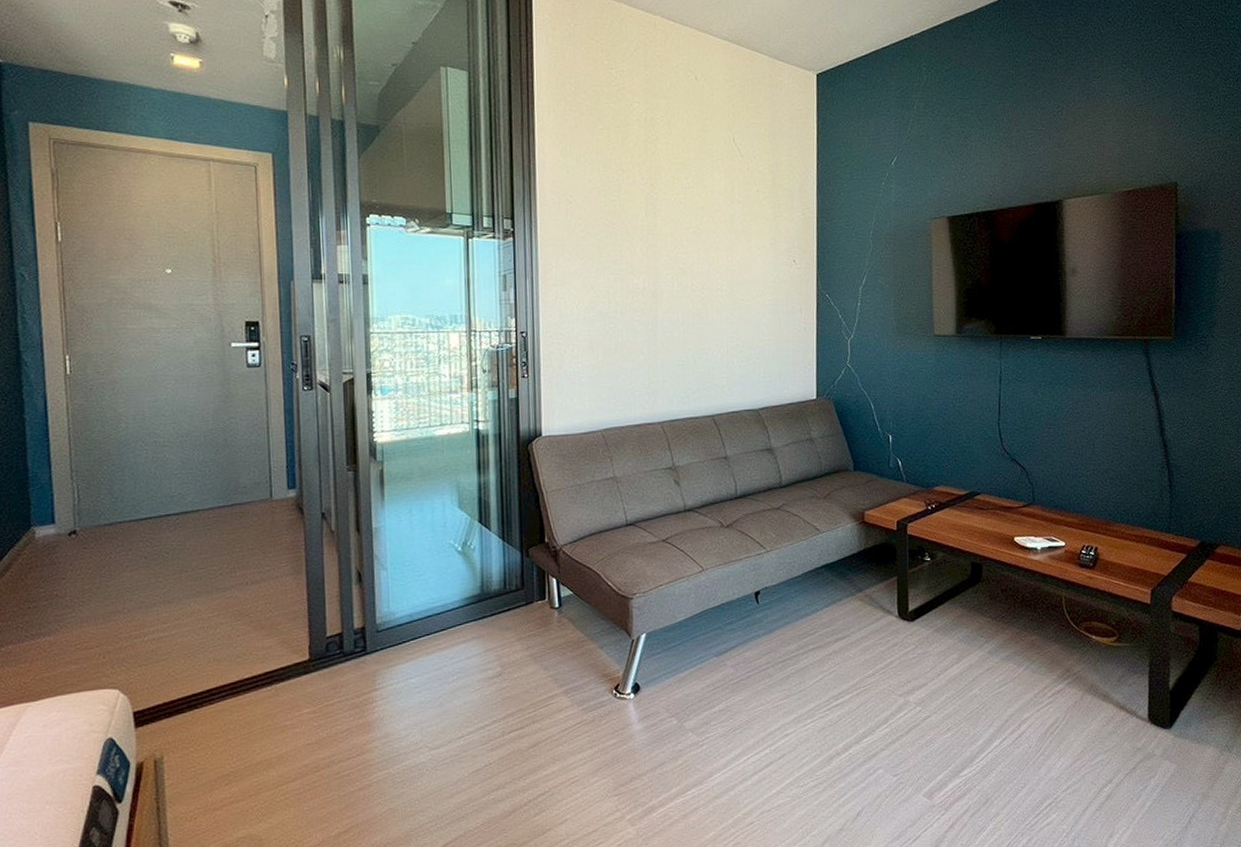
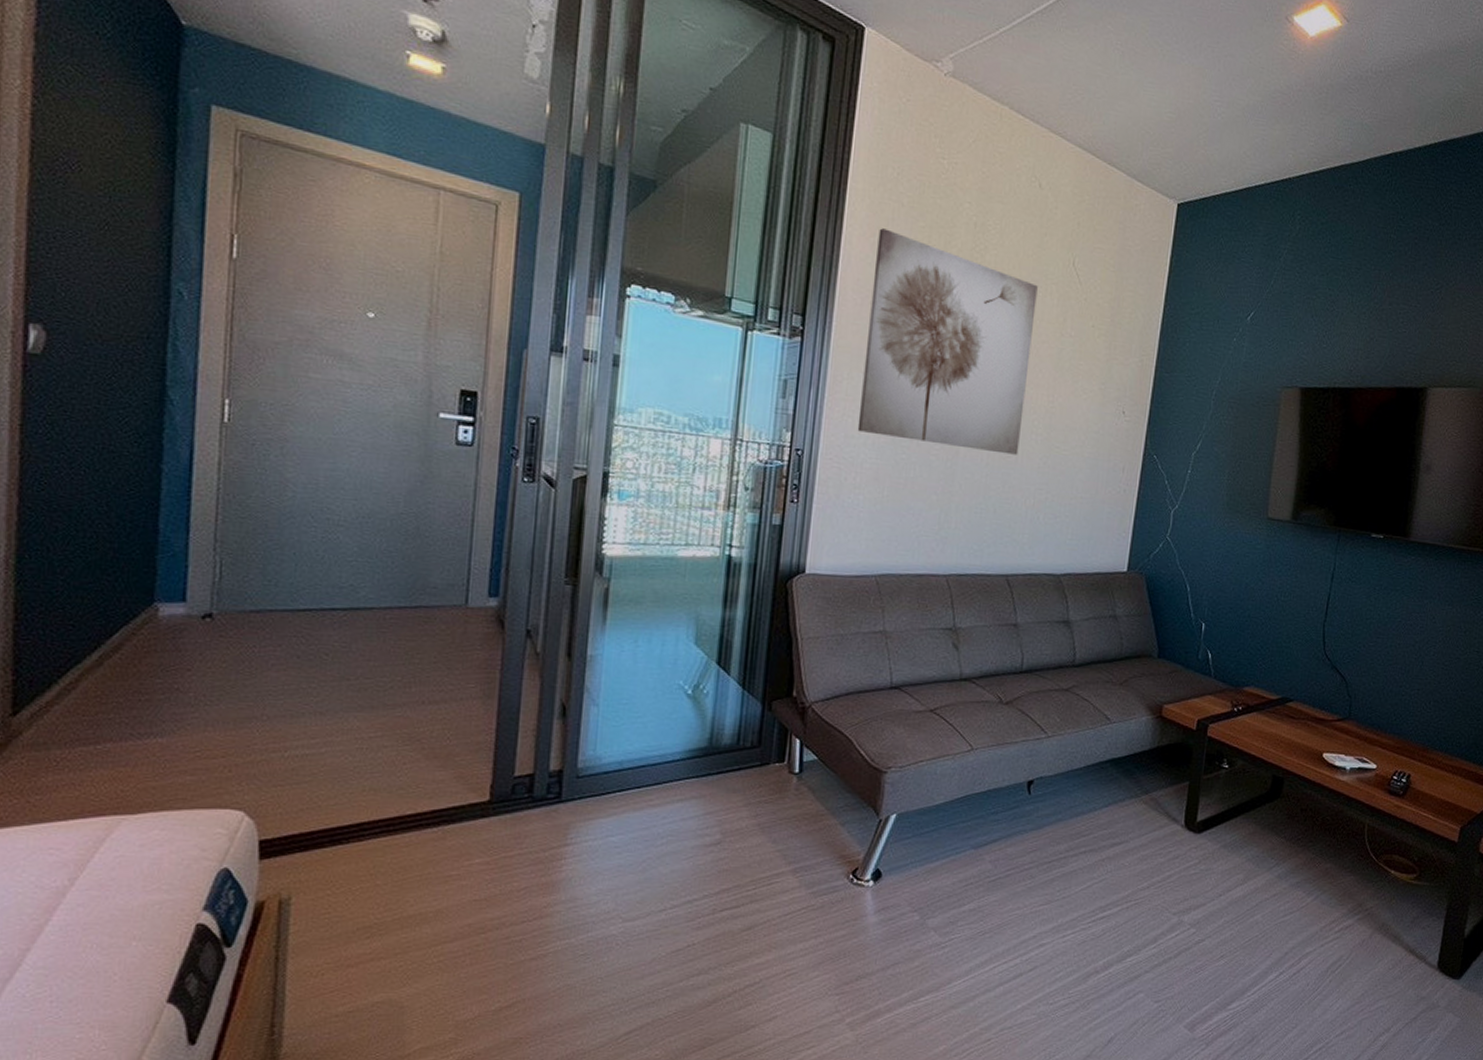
wall art: none [565,135,708,312] -> present [857,228,1038,455]

